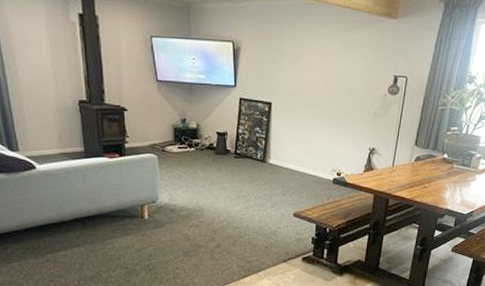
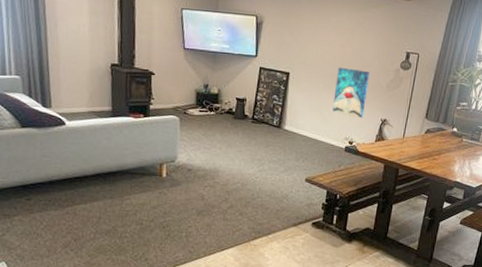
wall art: none [319,94,356,148] -> present [333,67,369,119]

